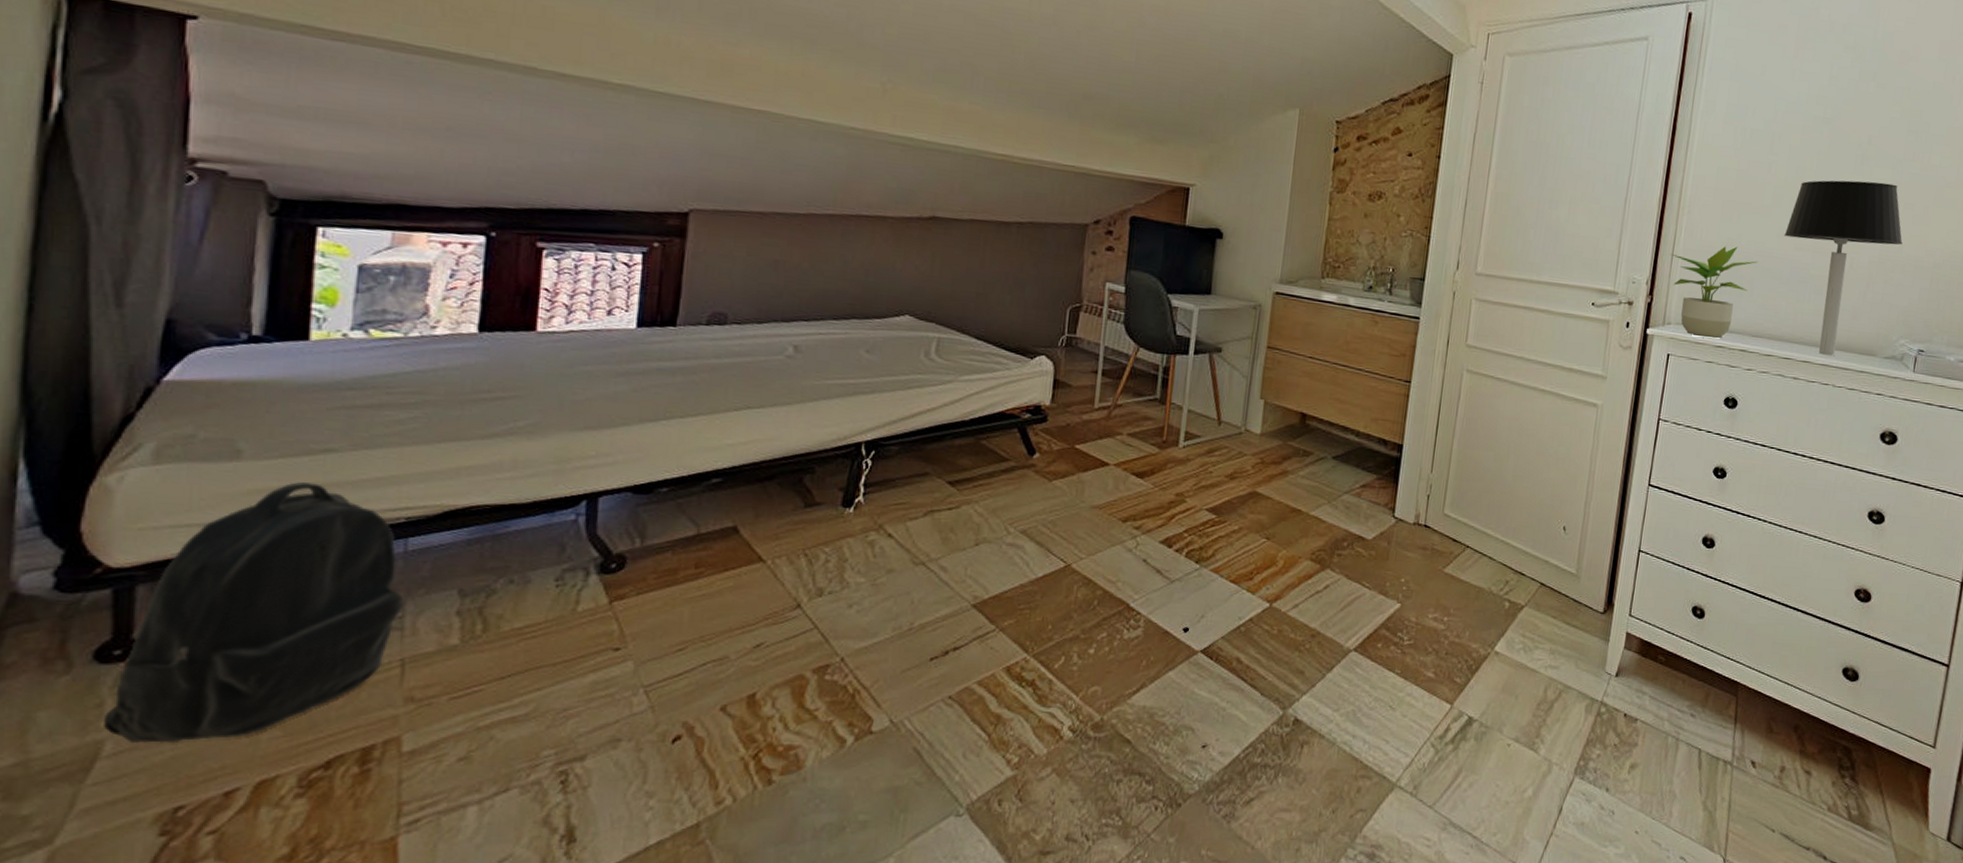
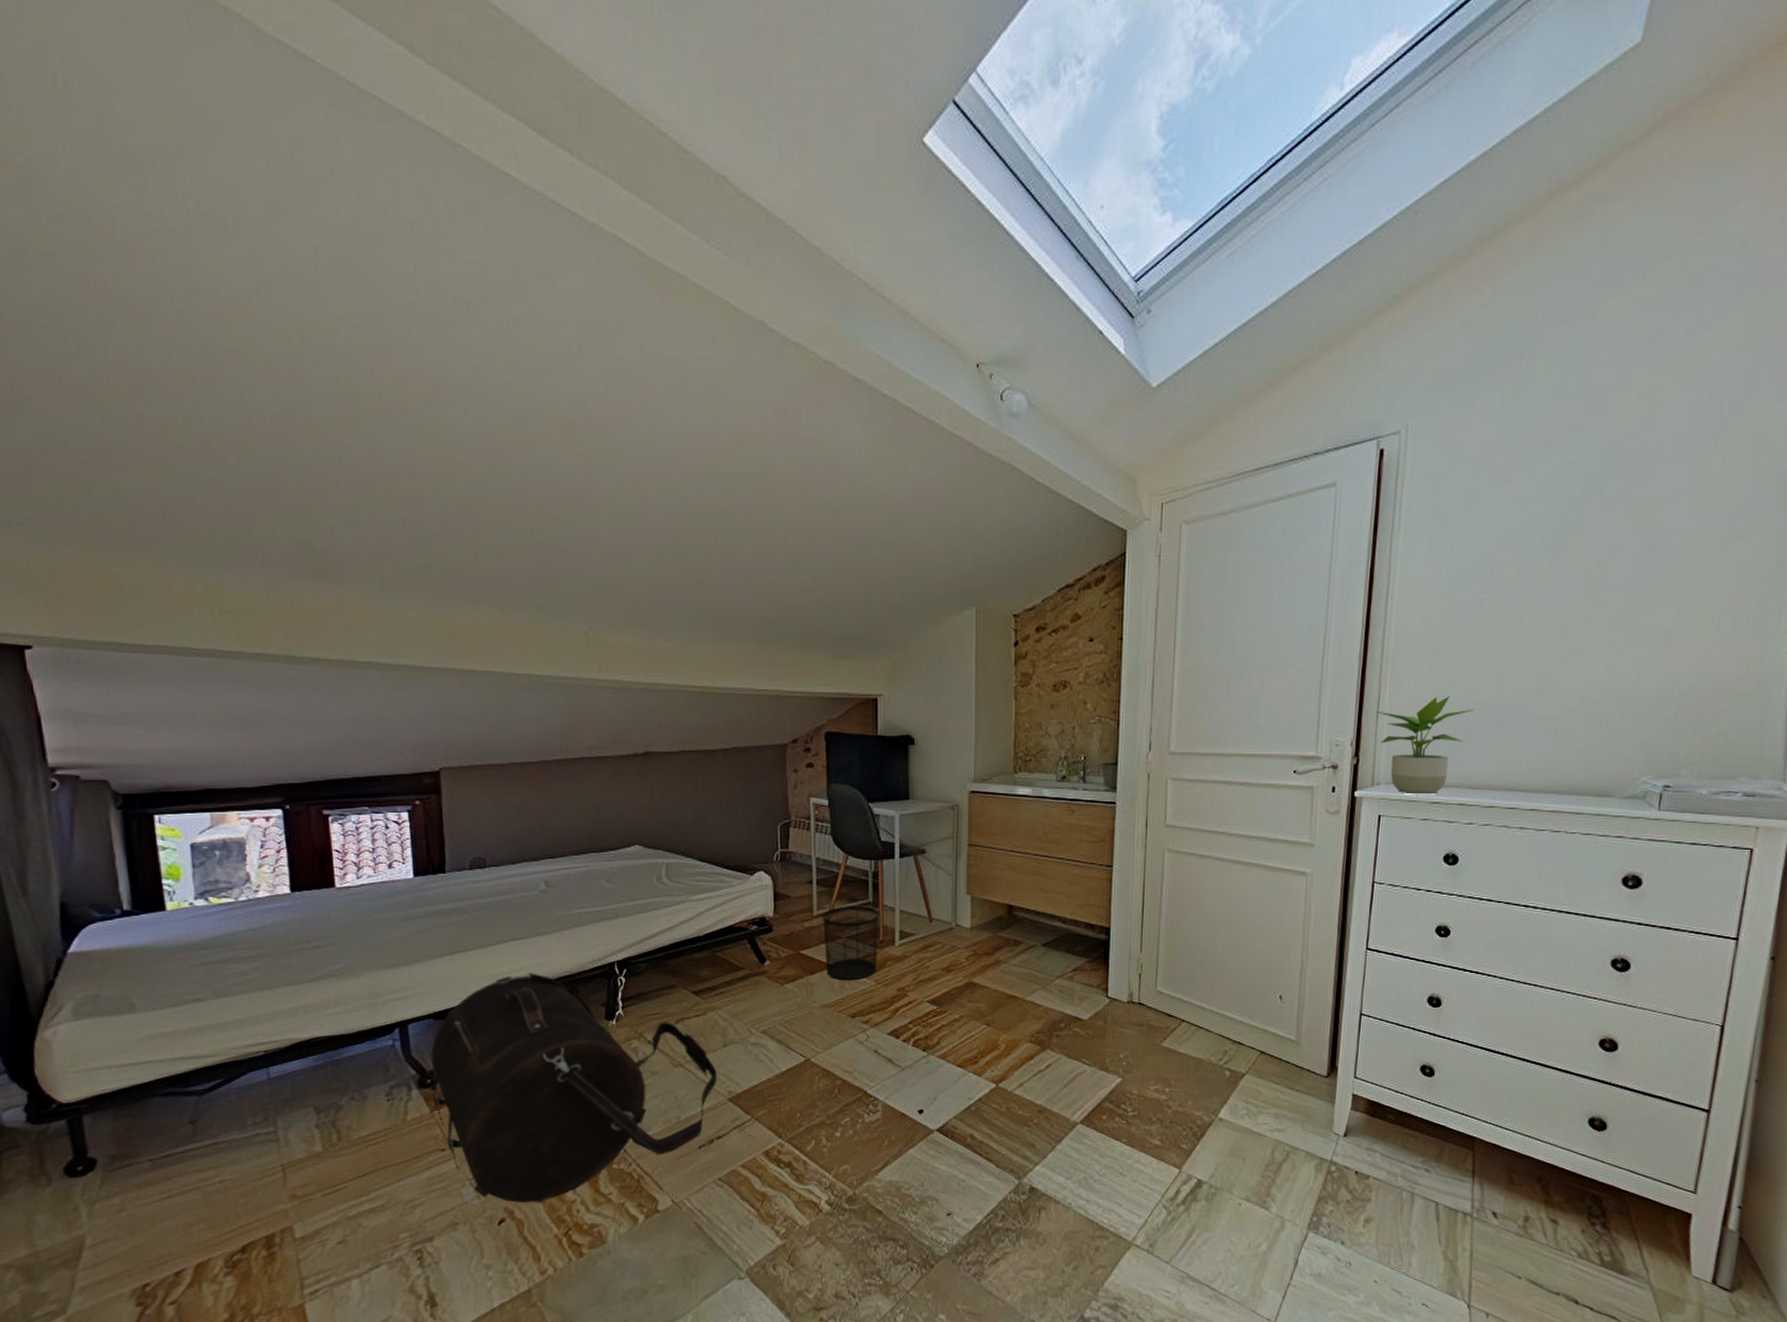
backpack: present [102,482,403,744] -> none [80,1027,275,1238]
duffel bag: none [613,447,964,717] -> present [430,973,718,1204]
waste bin: none [1100,400,1166,482] -> present [823,906,879,981]
table lamp: present [1784,180,1903,356] -> none [1502,608,1641,801]

